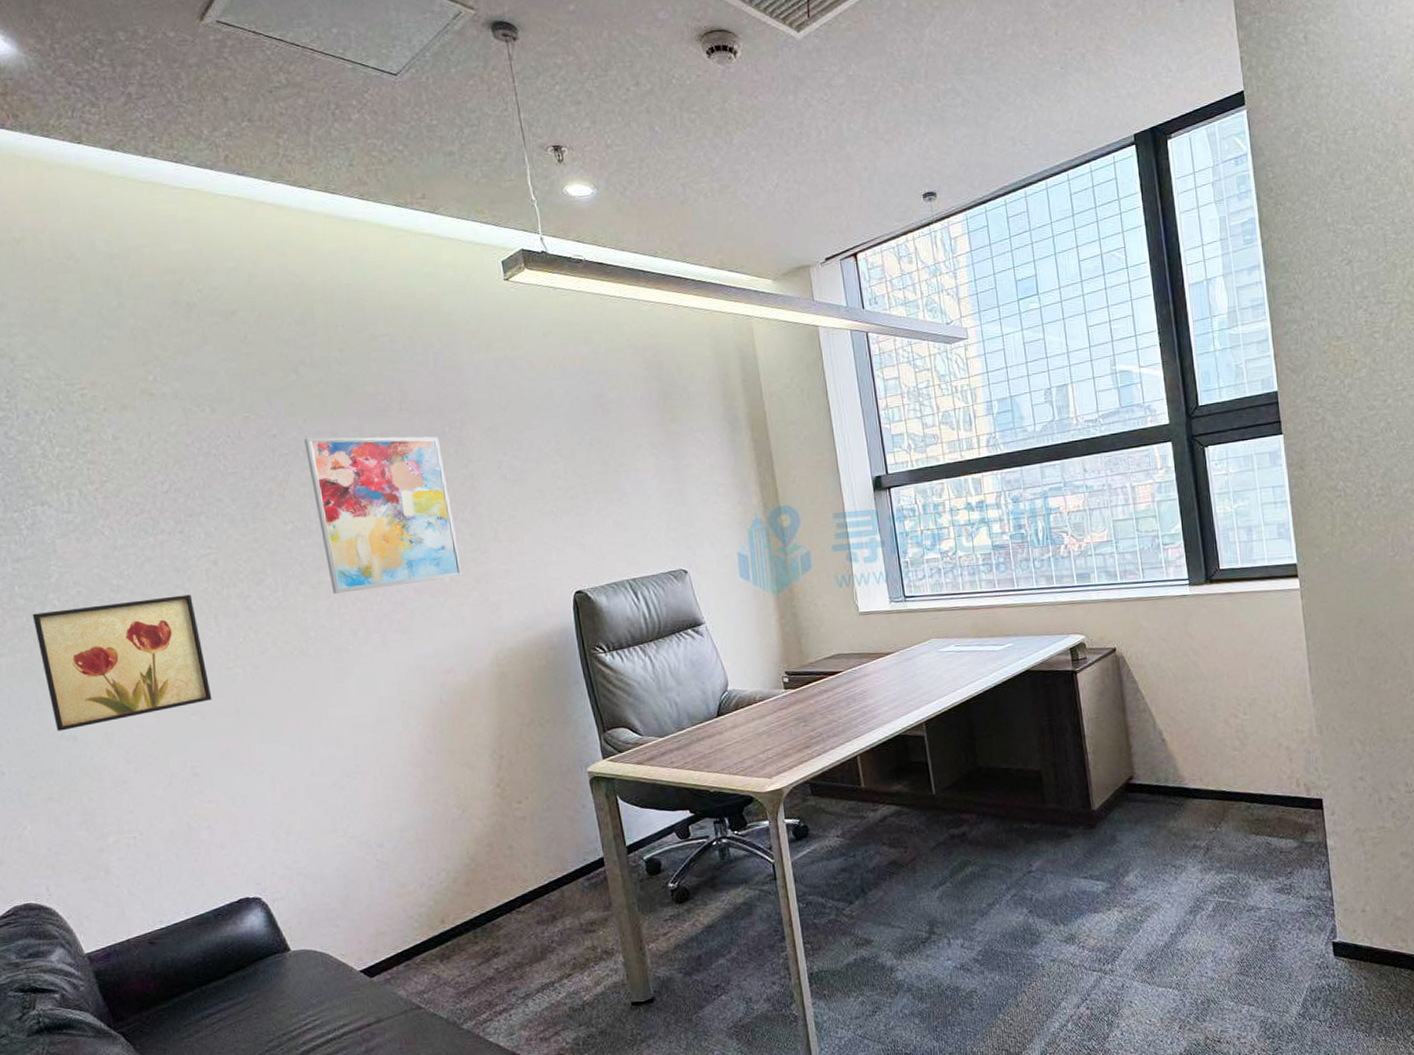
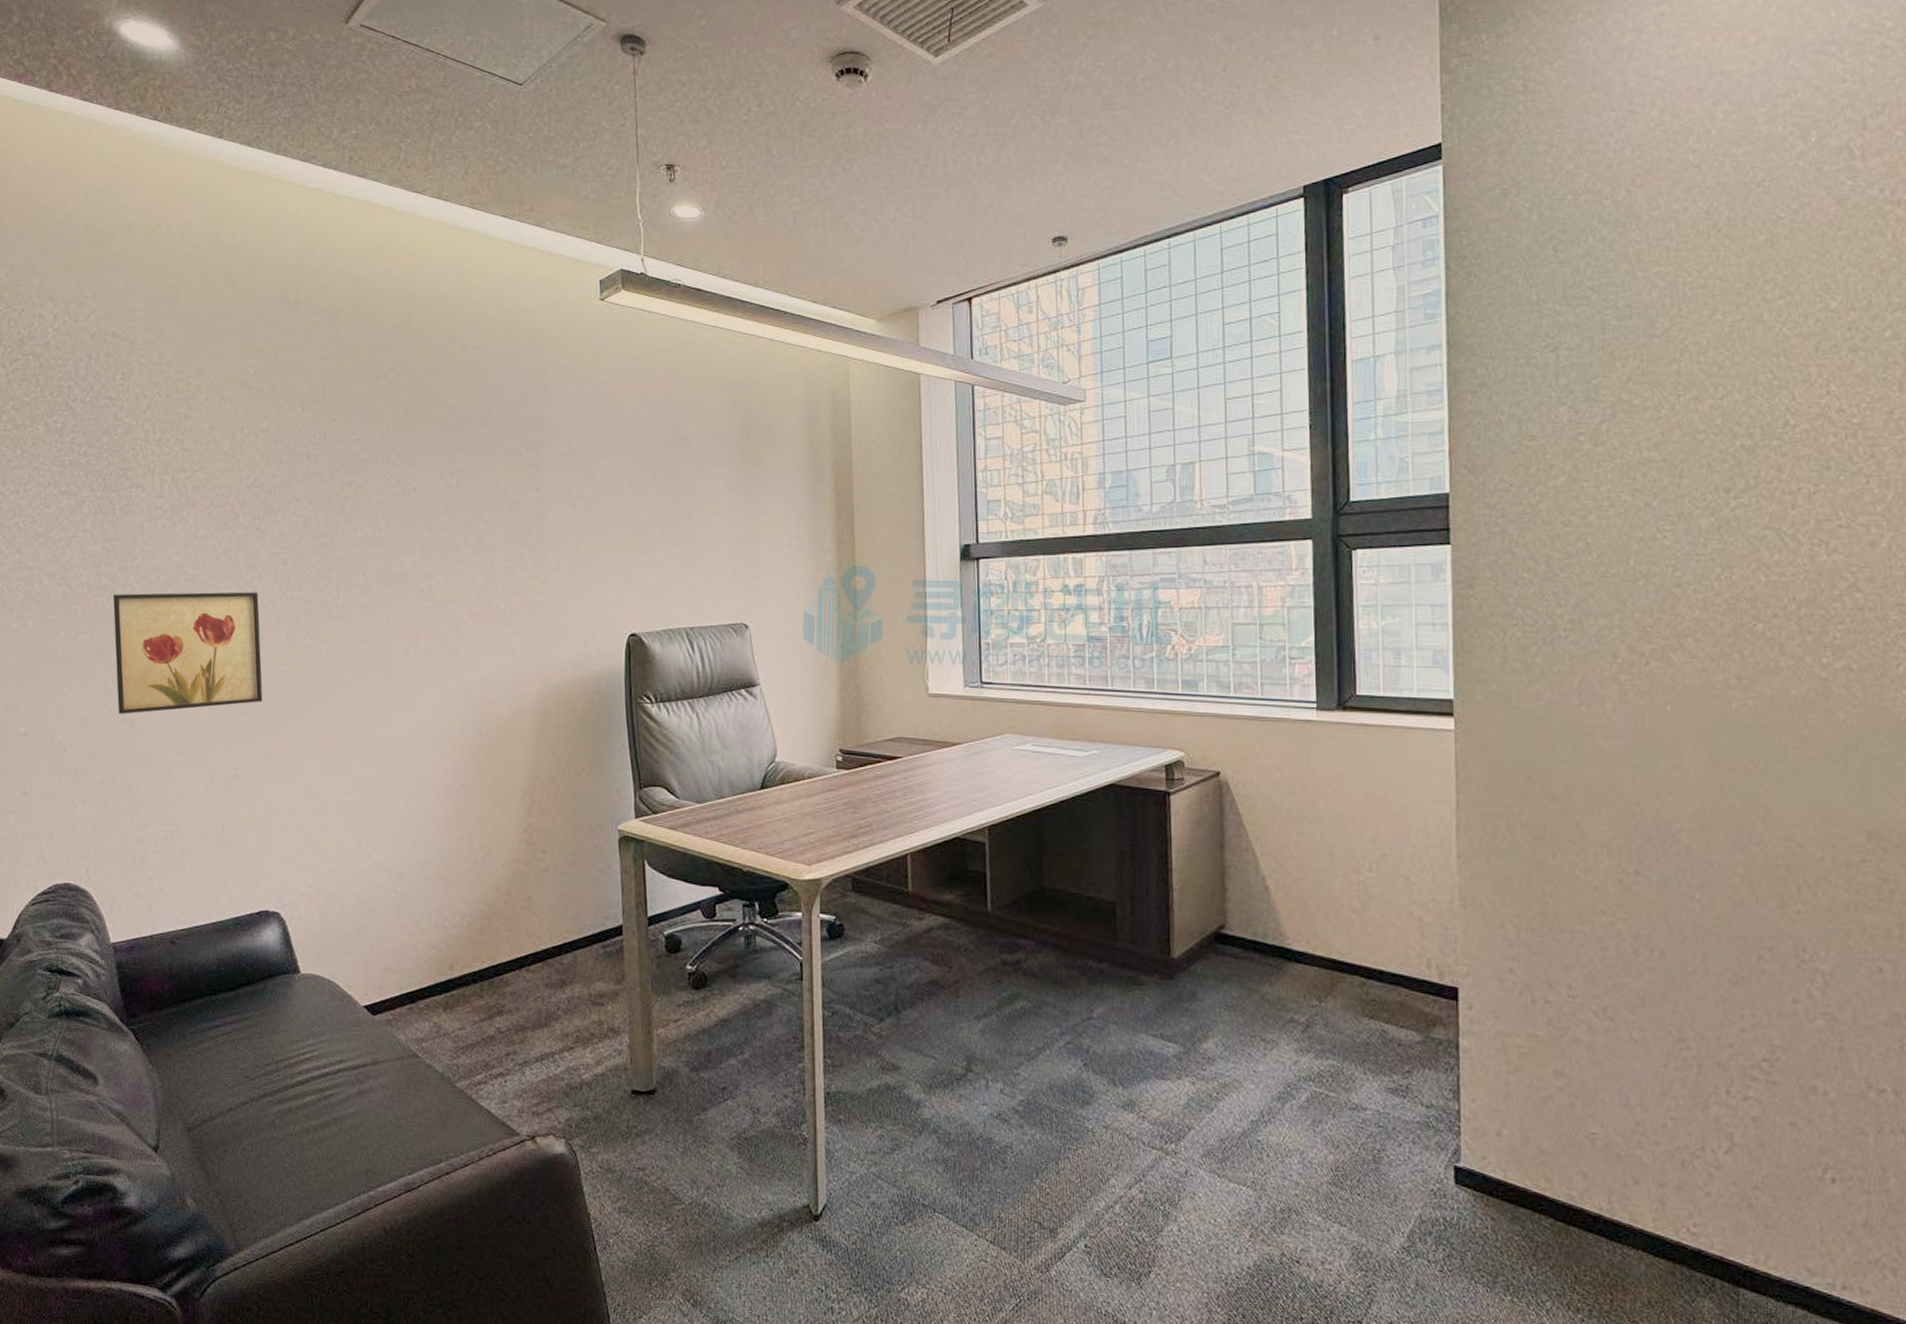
wall art: present [304,436,463,594] -> none [384,445,519,608]

